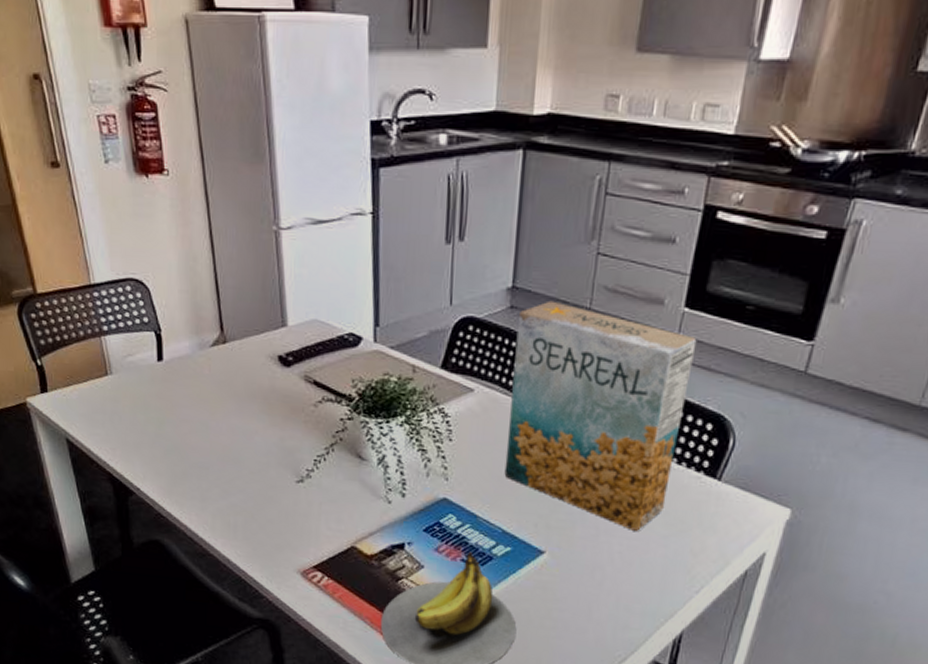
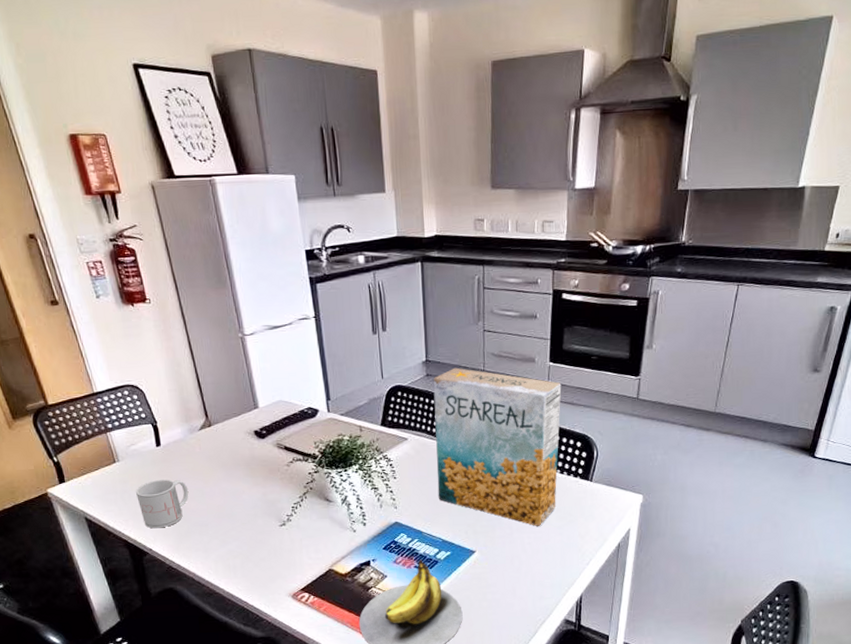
mug: none [127,403,190,465] -> present [135,479,189,529]

